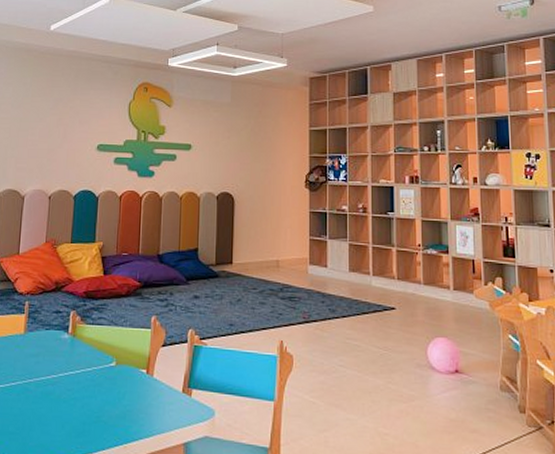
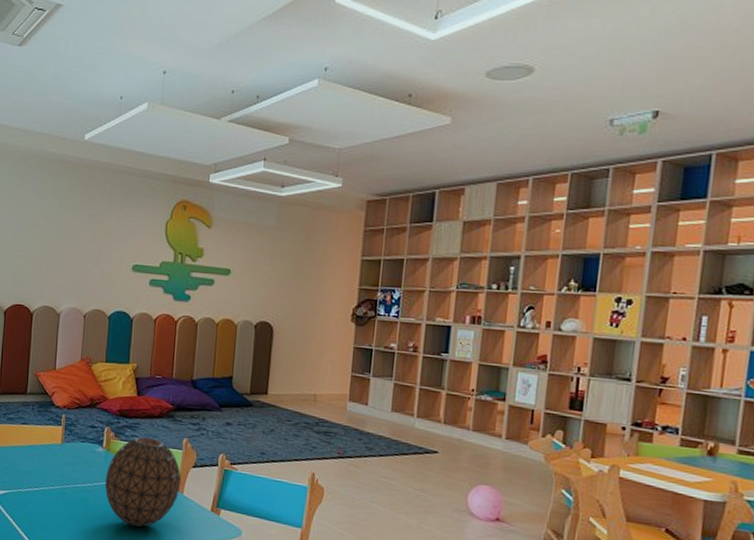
decorative ball: none [71,318,150,419] -> present [105,437,181,528]

